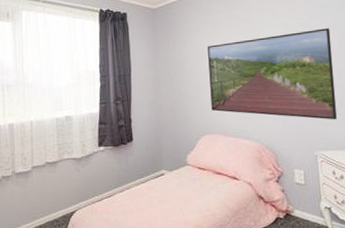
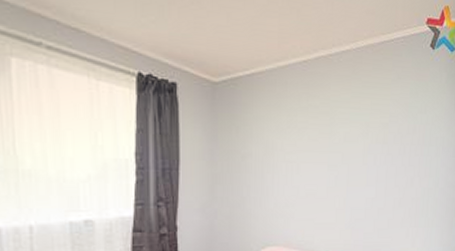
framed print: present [207,28,337,120] -> none [276,131,409,233]

